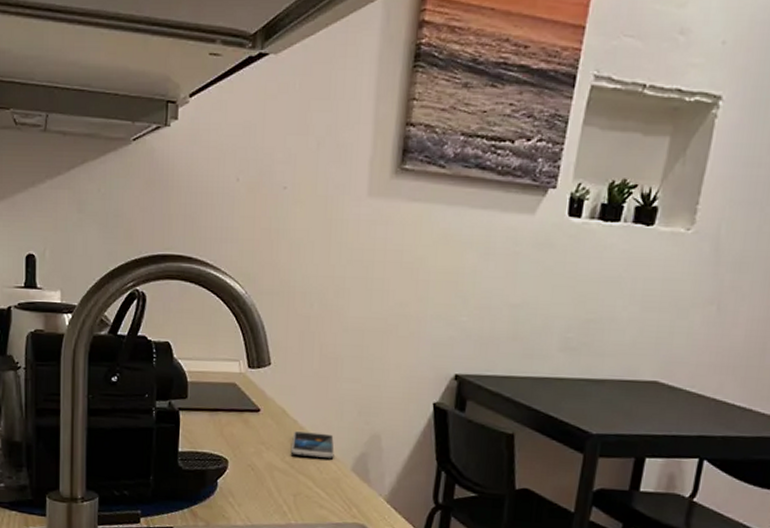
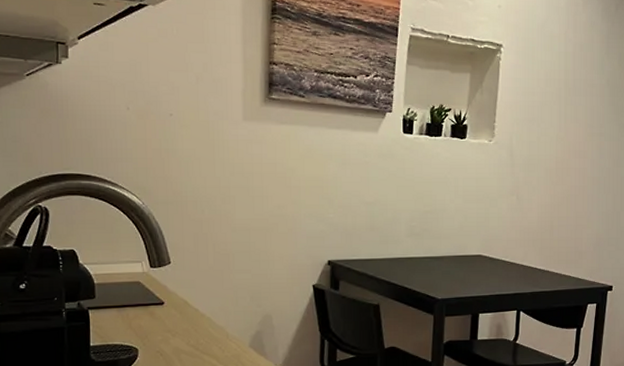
smartphone: present [290,430,335,458] -> none [194,317,233,339]

